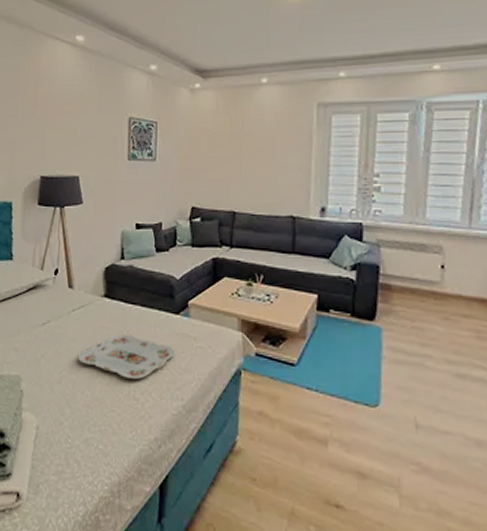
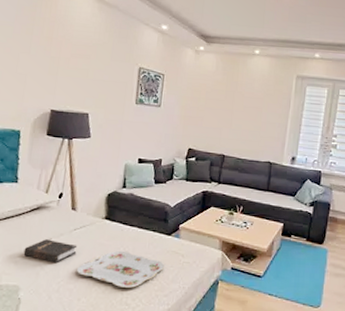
hardback book: none [23,322,77,349] -> present [23,239,78,262]

